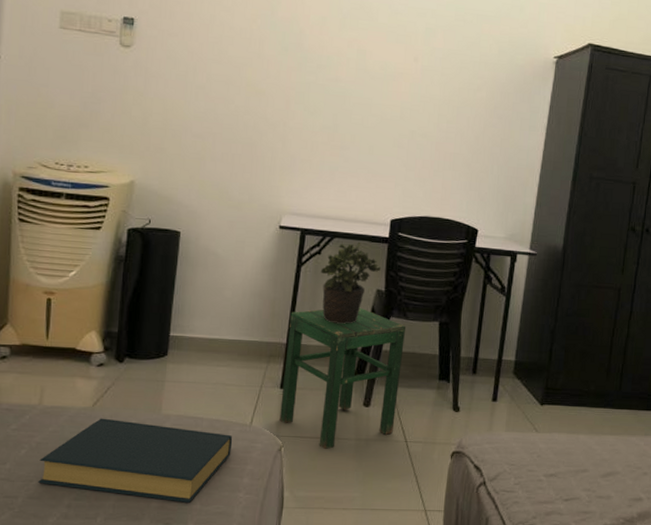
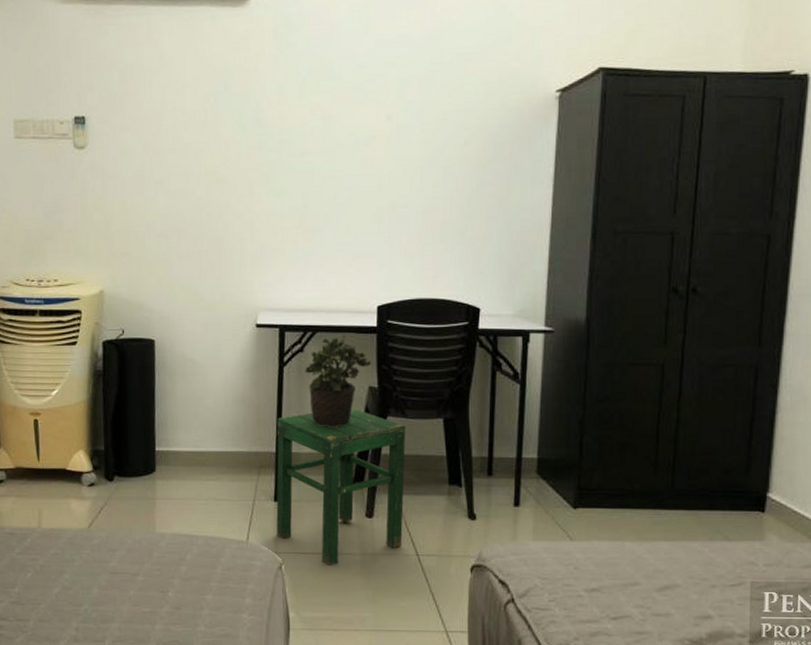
hardback book: present [38,418,233,503] -> none [45,539,231,625]

